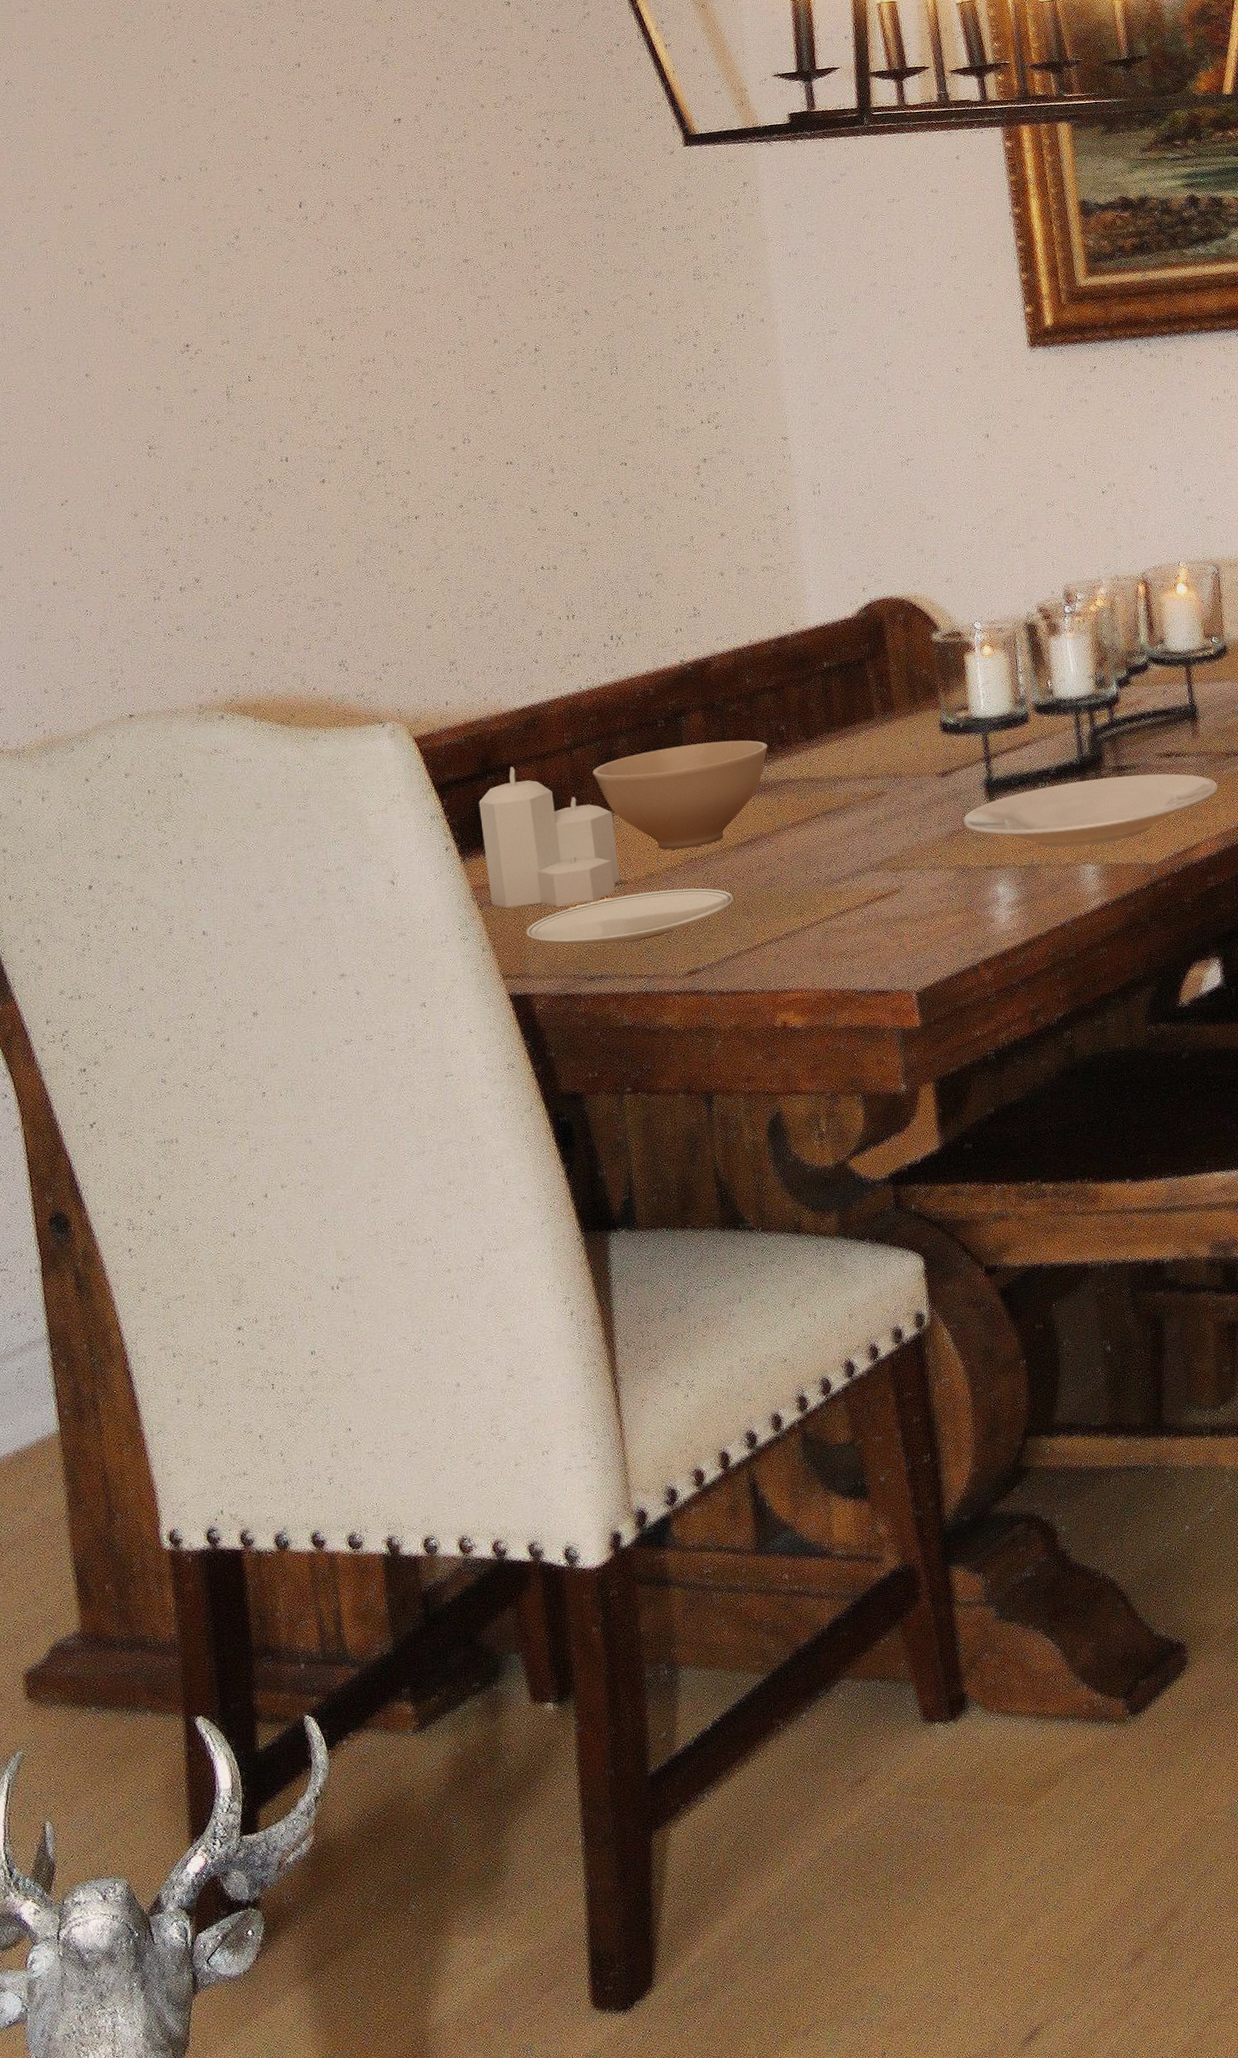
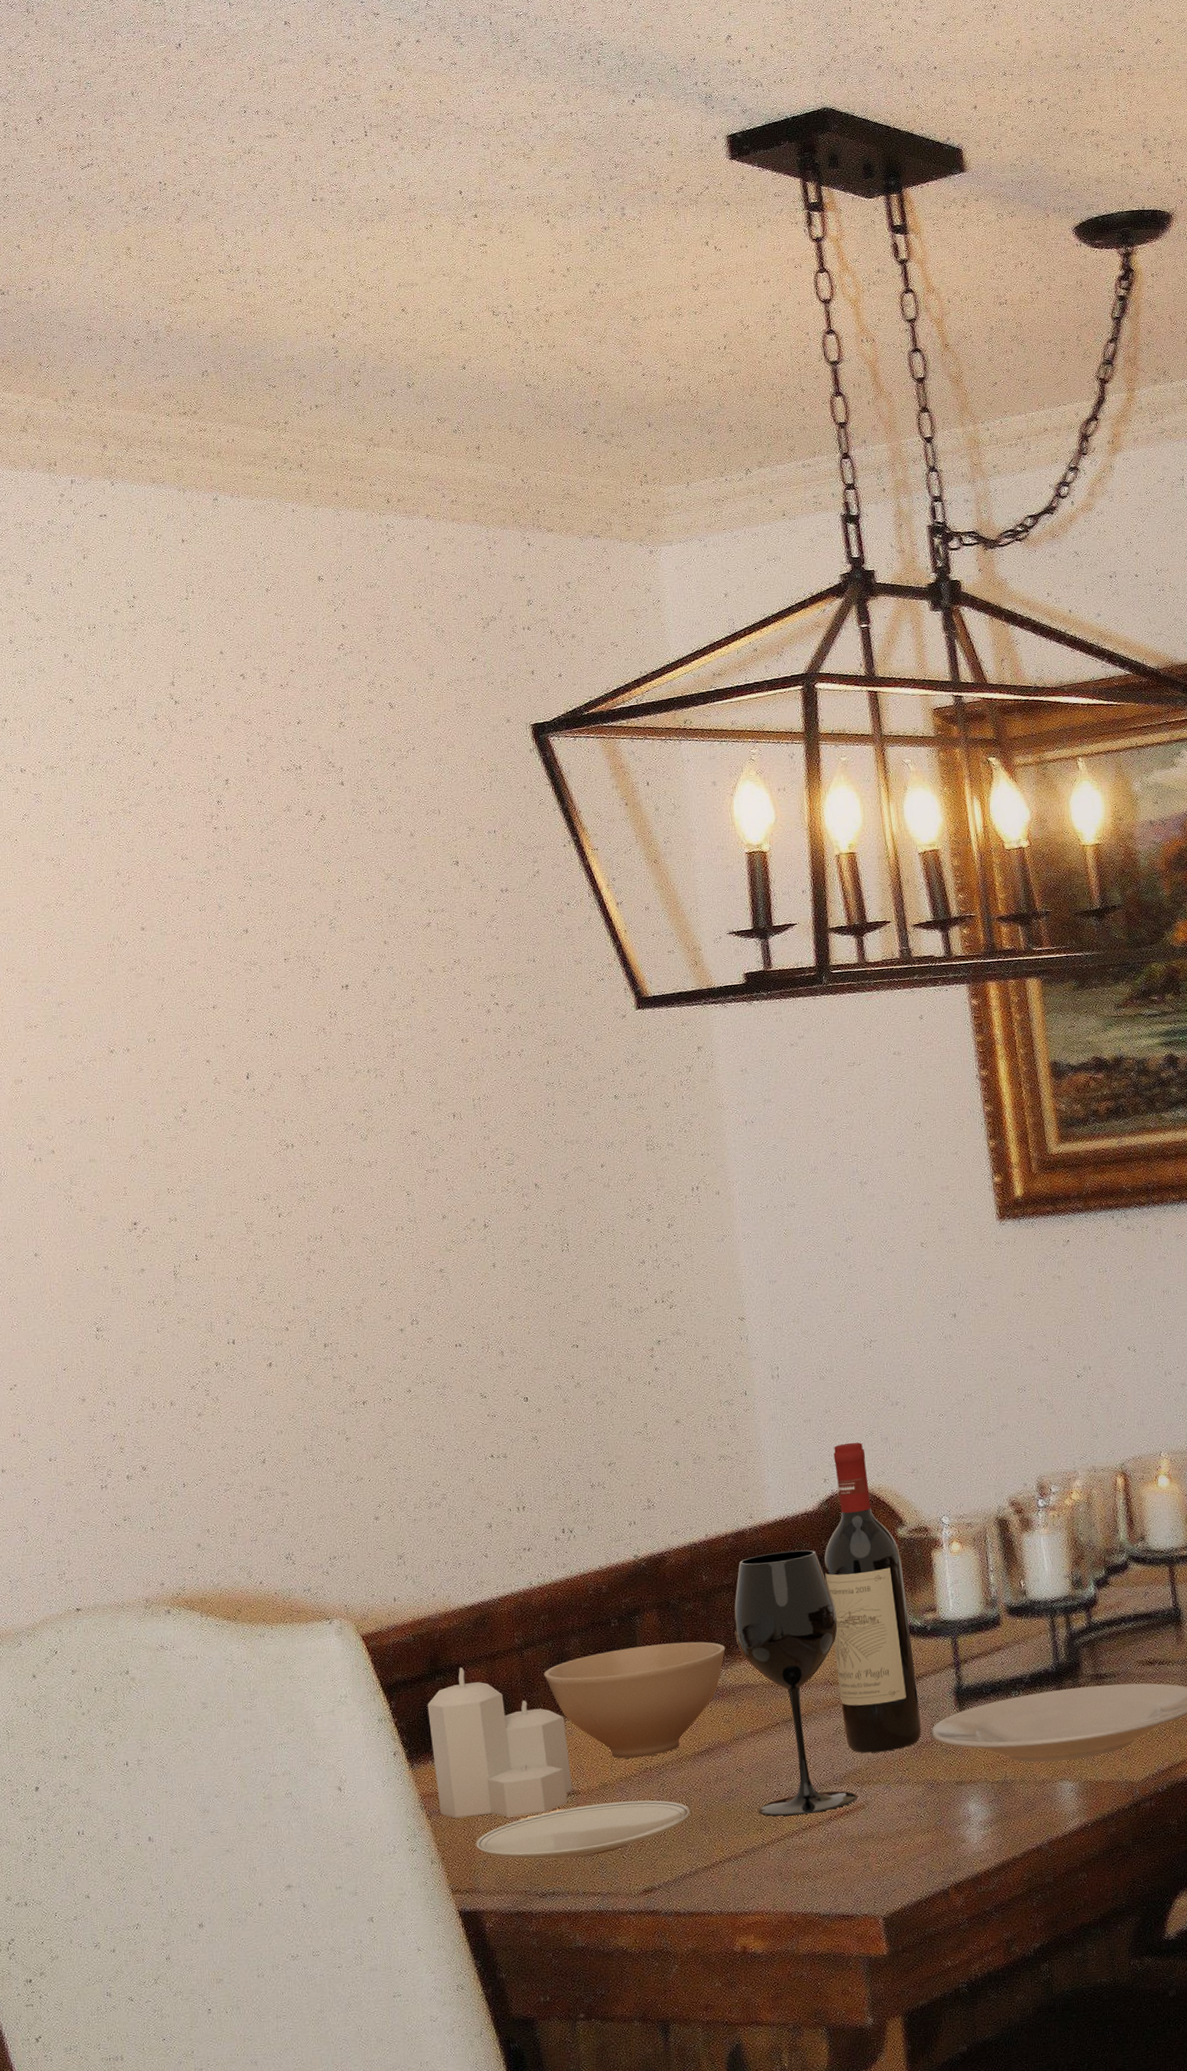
wineglass: none [775,654,893,902] -> present [733,1550,858,1817]
wine bottle: none [862,553,954,842] -> present [824,1442,922,1753]

